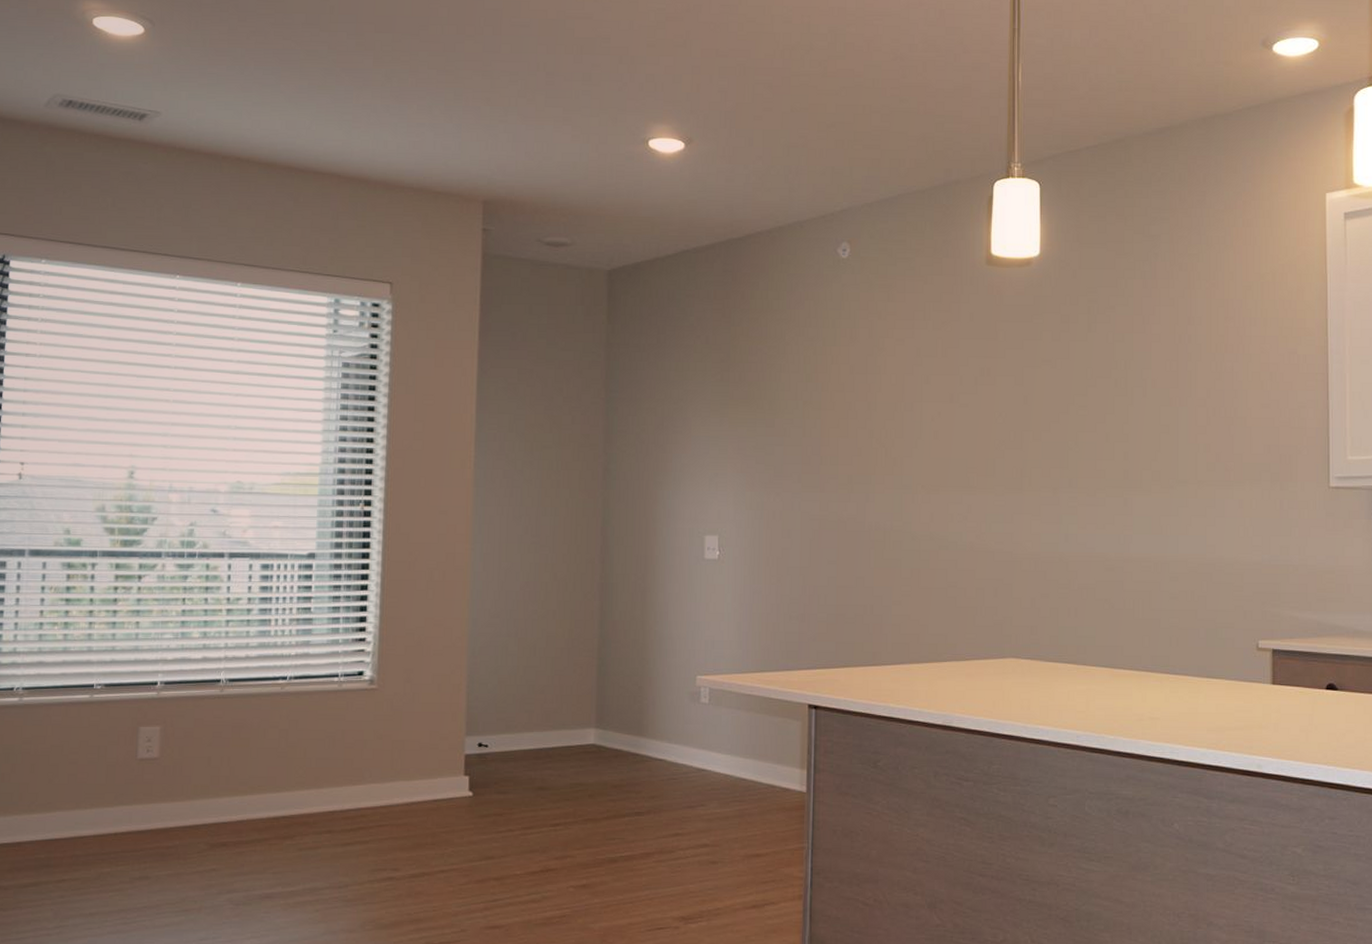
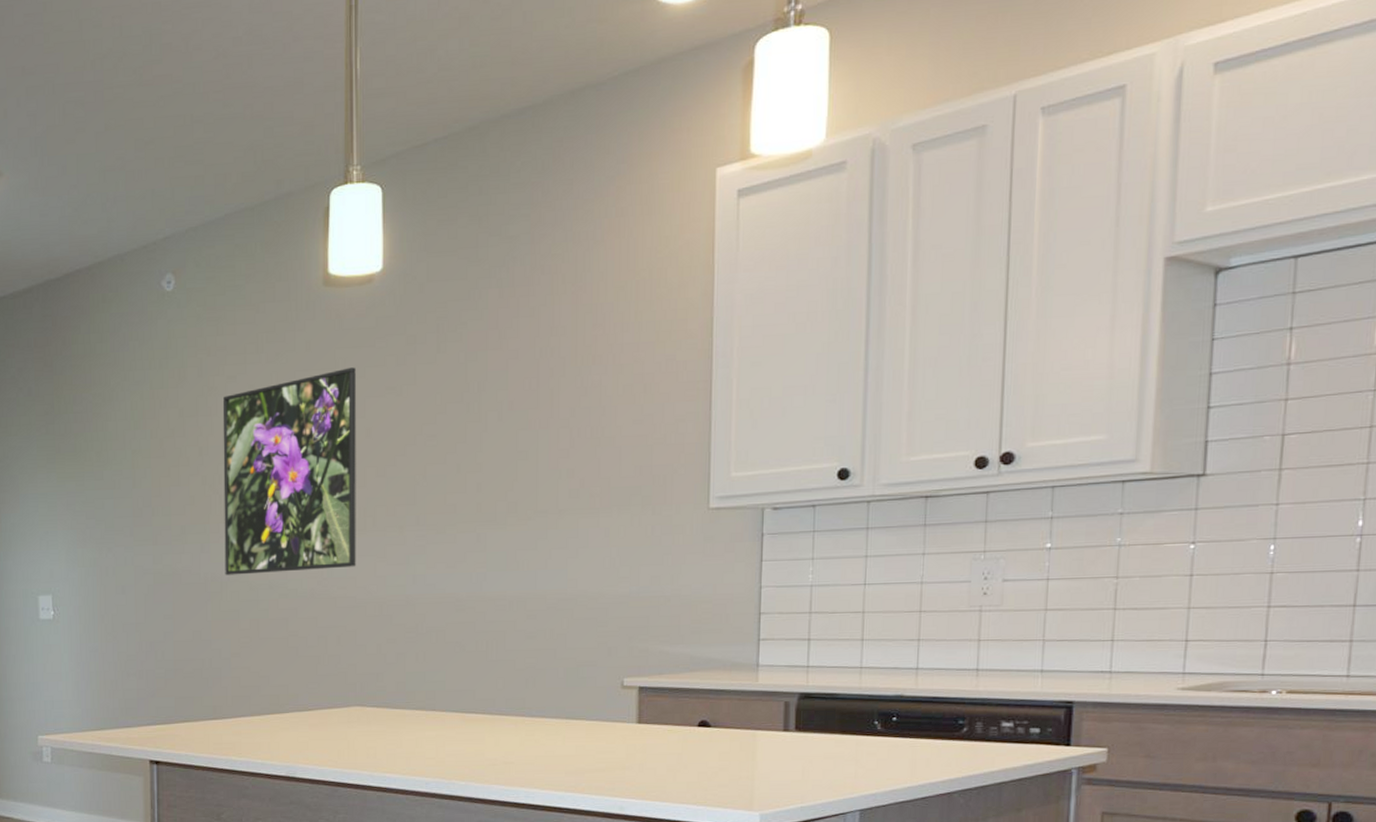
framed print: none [888,339,1015,525] -> present [222,367,356,575]

